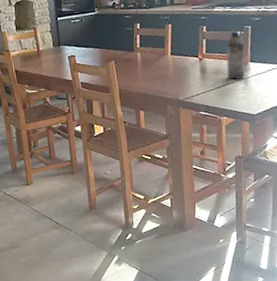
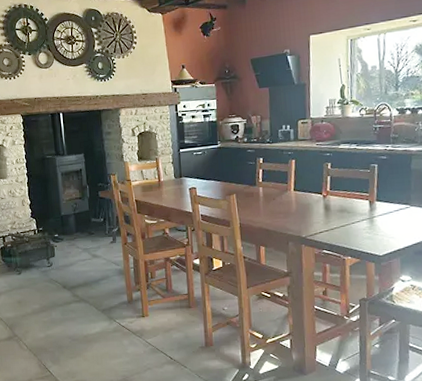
water bottle: present [226,30,246,80] -> none [351,168,372,219]

